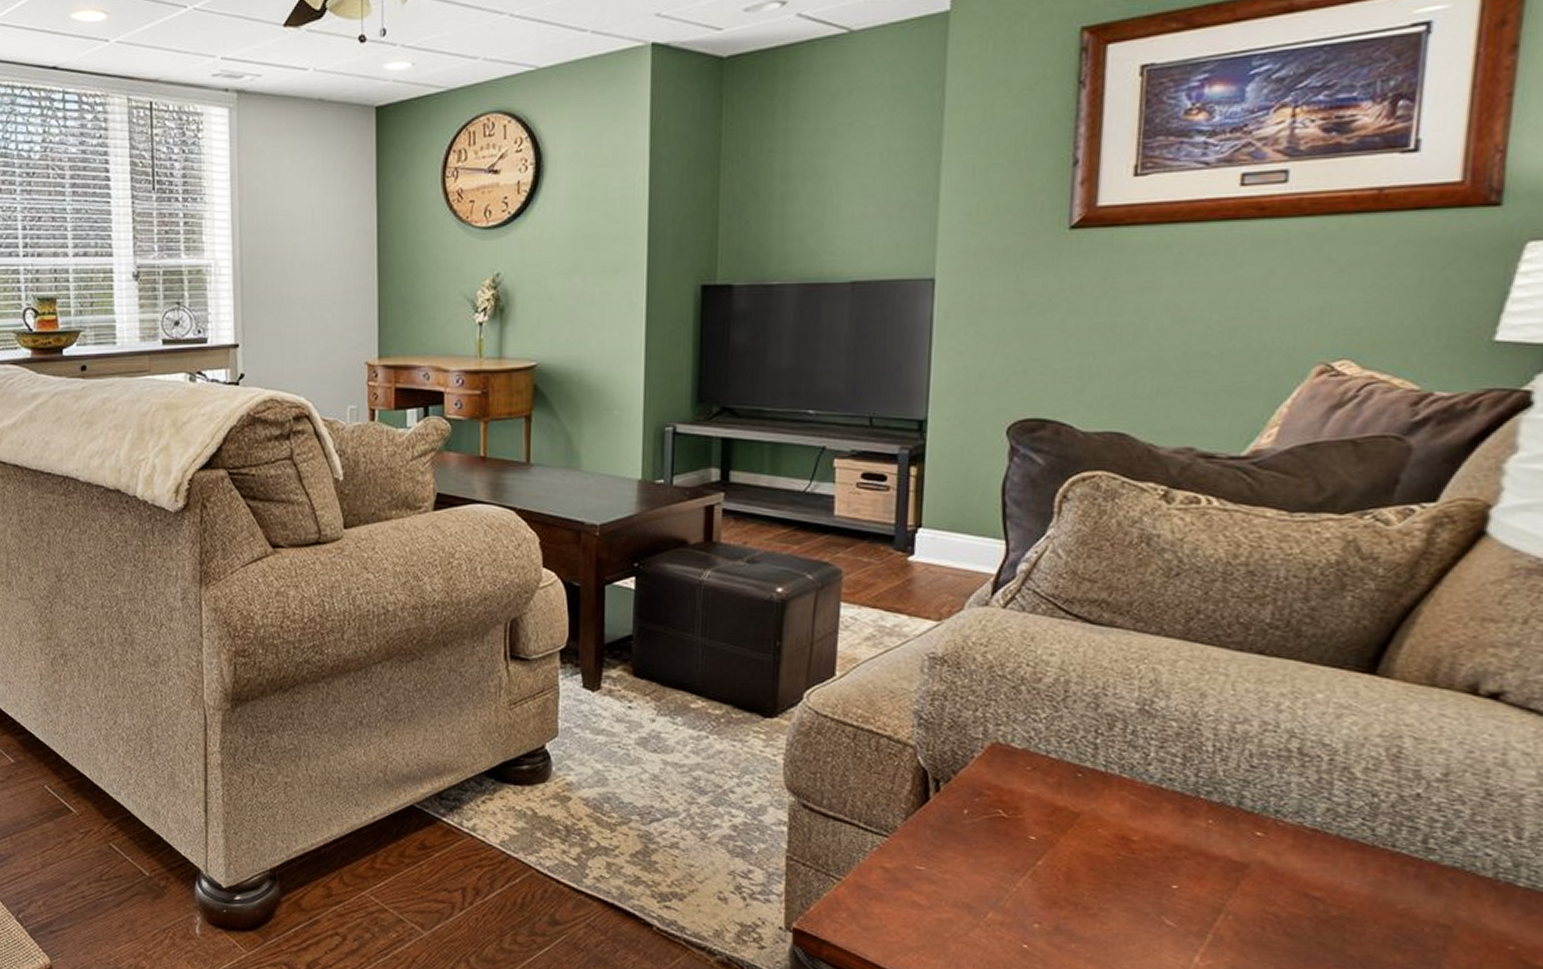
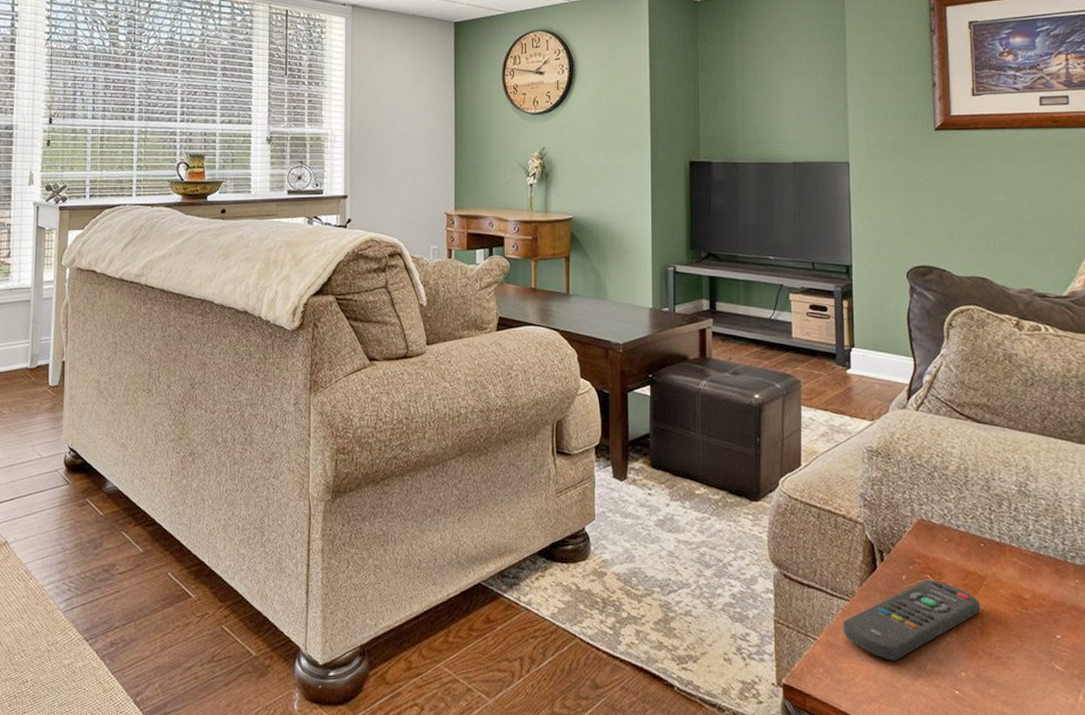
remote control: none [877,814,1068,907] -> present [843,579,980,661]

